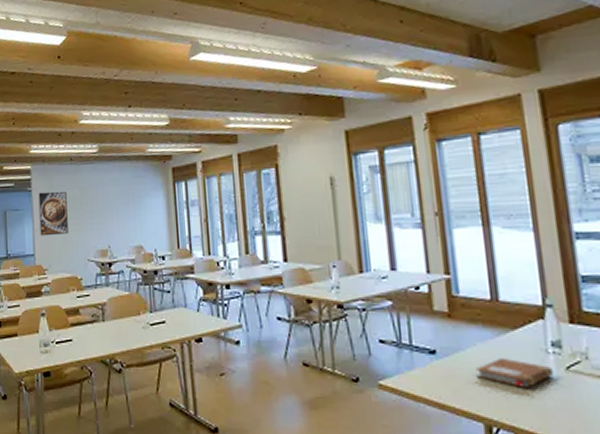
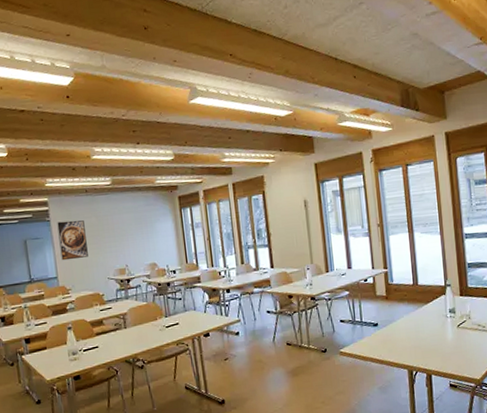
notebook: present [475,357,553,388] -> none [403,323,450,343]

